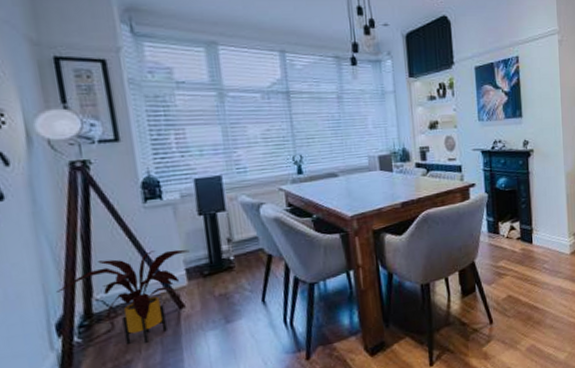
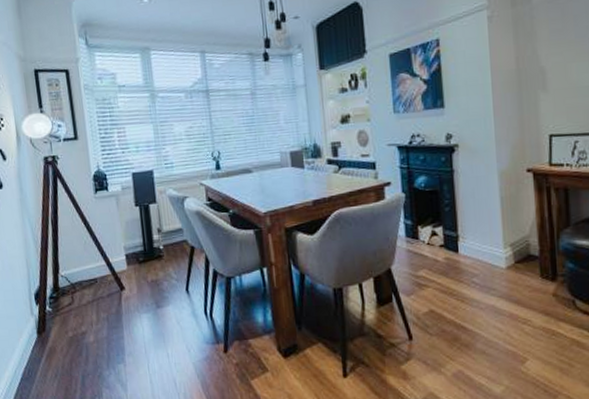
house plant: present [57,249,190,344] -> none [35,236,128,318]

